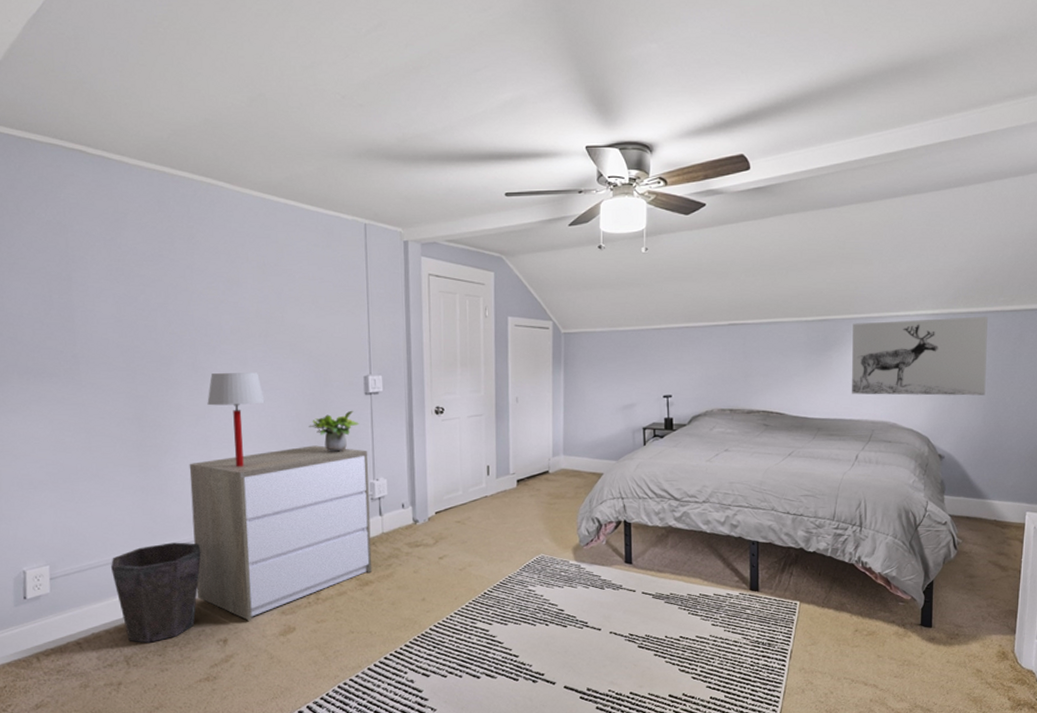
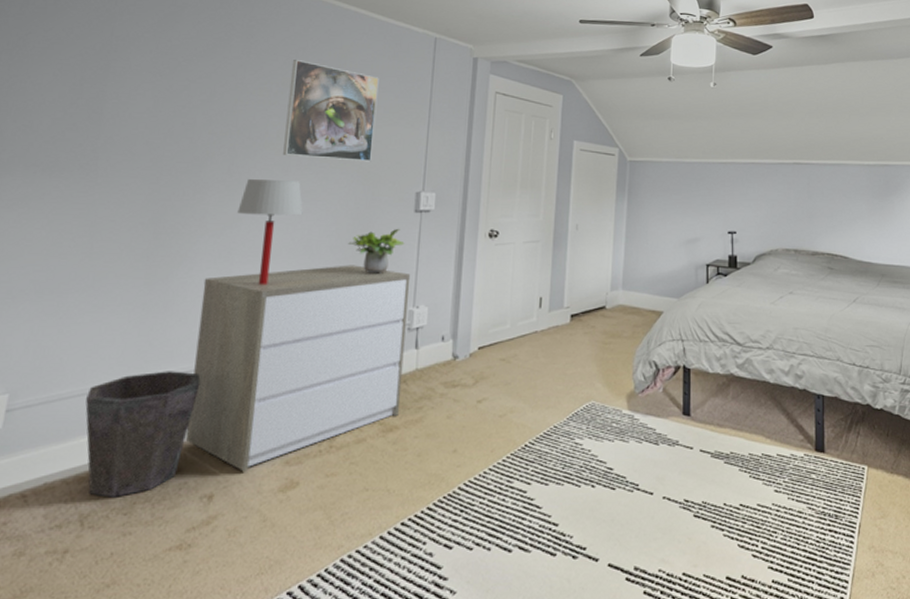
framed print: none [233,257,320,351] -> present [283,60,379,162]

